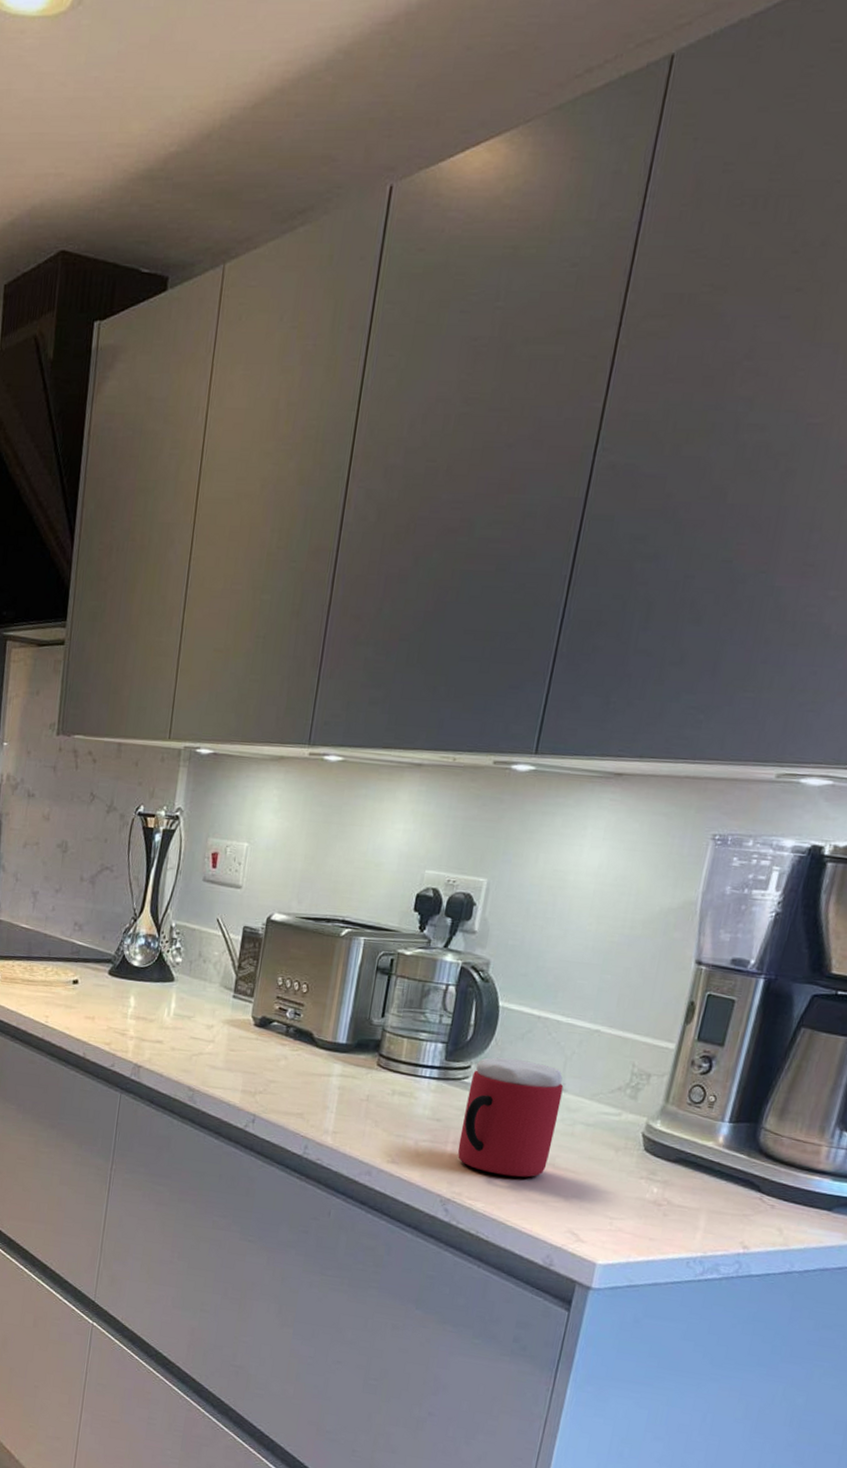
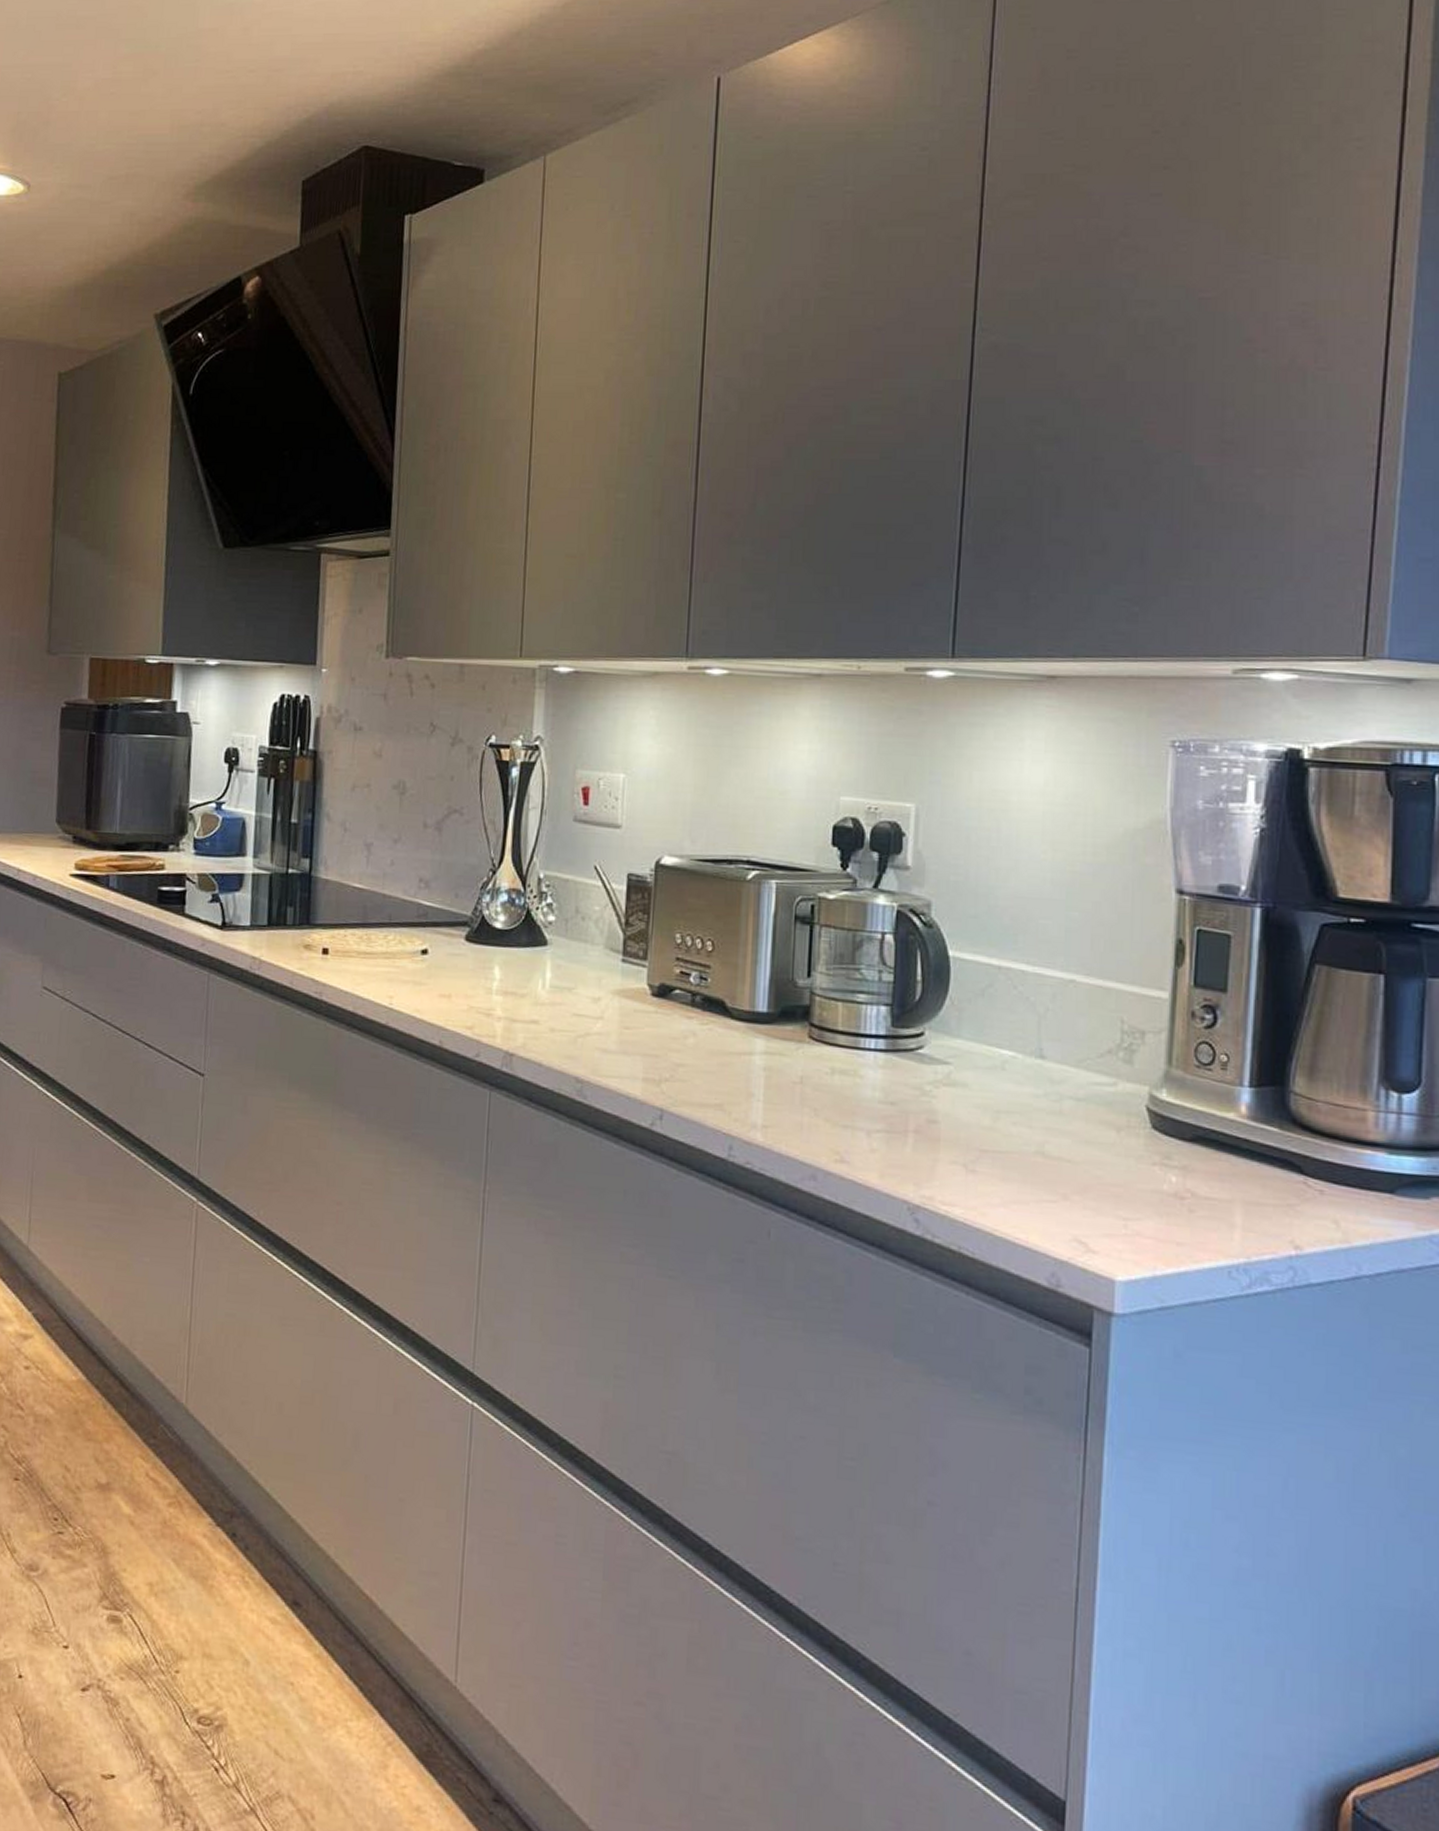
mug: present [457,1057,564,1177] -> none [921,1019,1041,1172]

